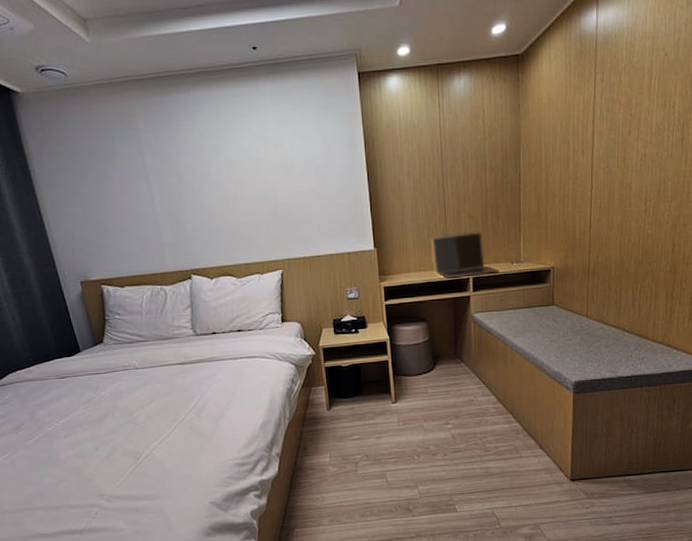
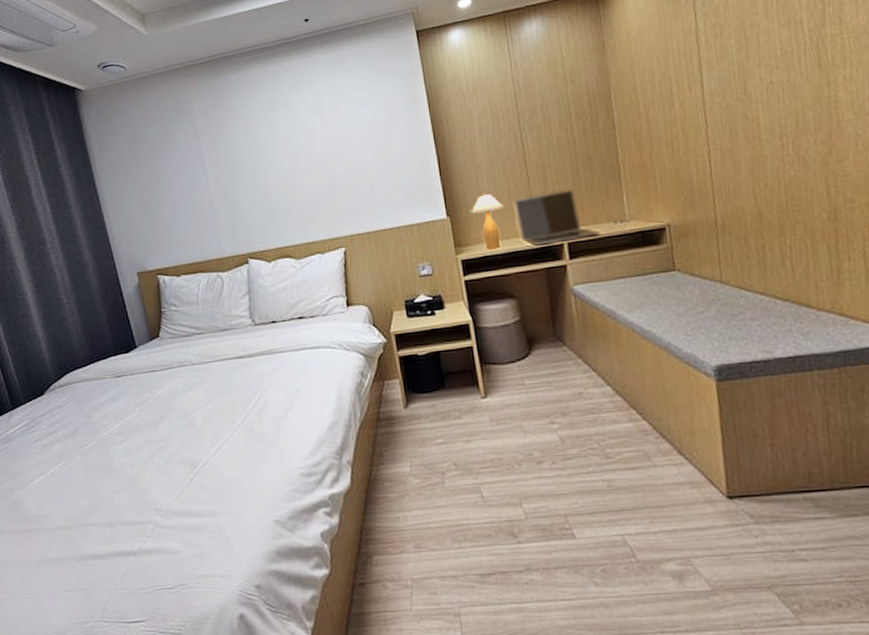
table lamp: none [395,229,423,280] -> present [471,192,504,250]

